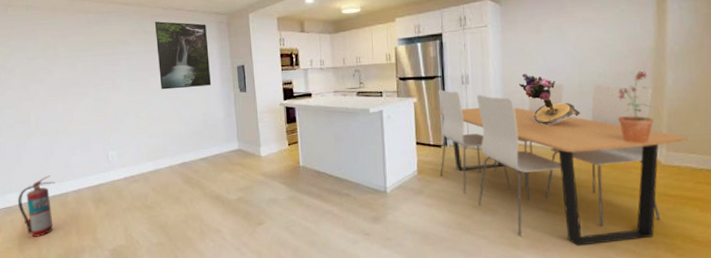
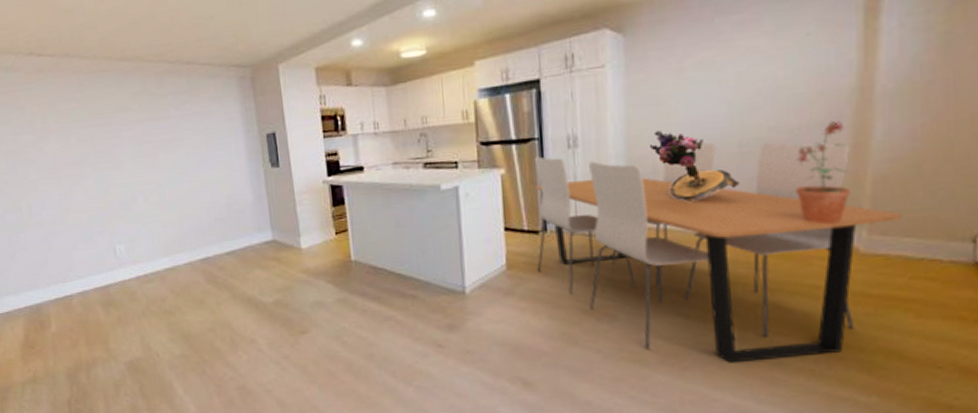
fire extinguisher: present [18,175,55,237] -> none [16,275,59,347]
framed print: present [154,21,212,90] -> none [160,79,235,167]

